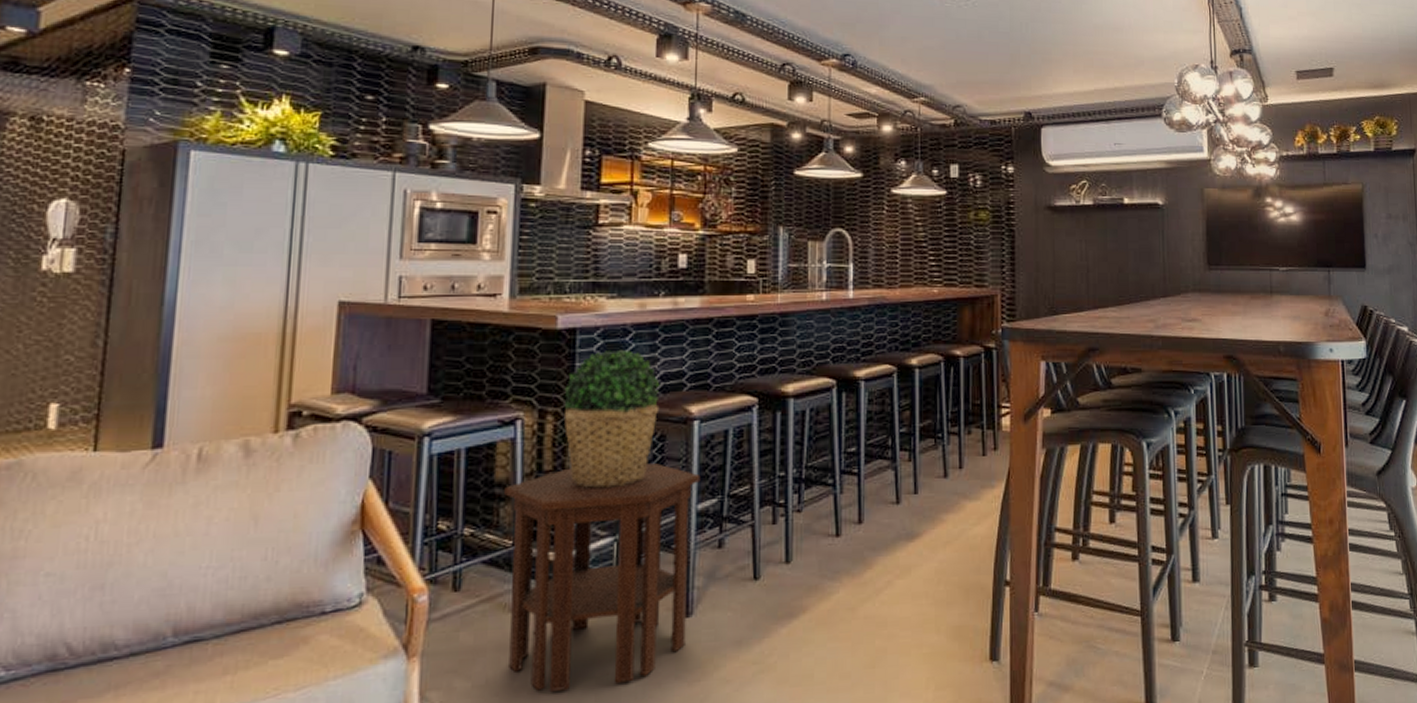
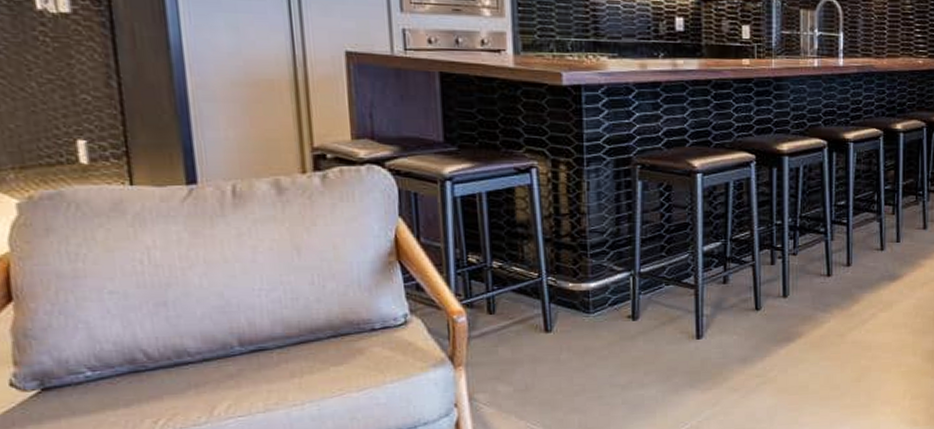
side table: present [504,463,701,692] -> none [526,210,705,395]
potted plant: present [563,350,660,488] -> none [574,107,665,230]

